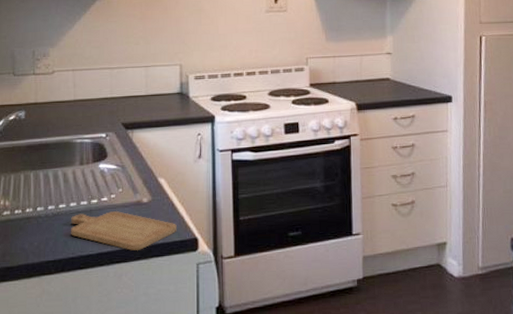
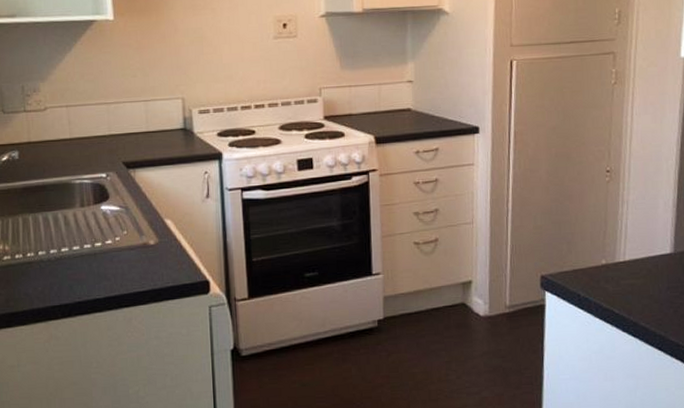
chopping board: present [71,211,177,251] -> none [75,254,187,295]

